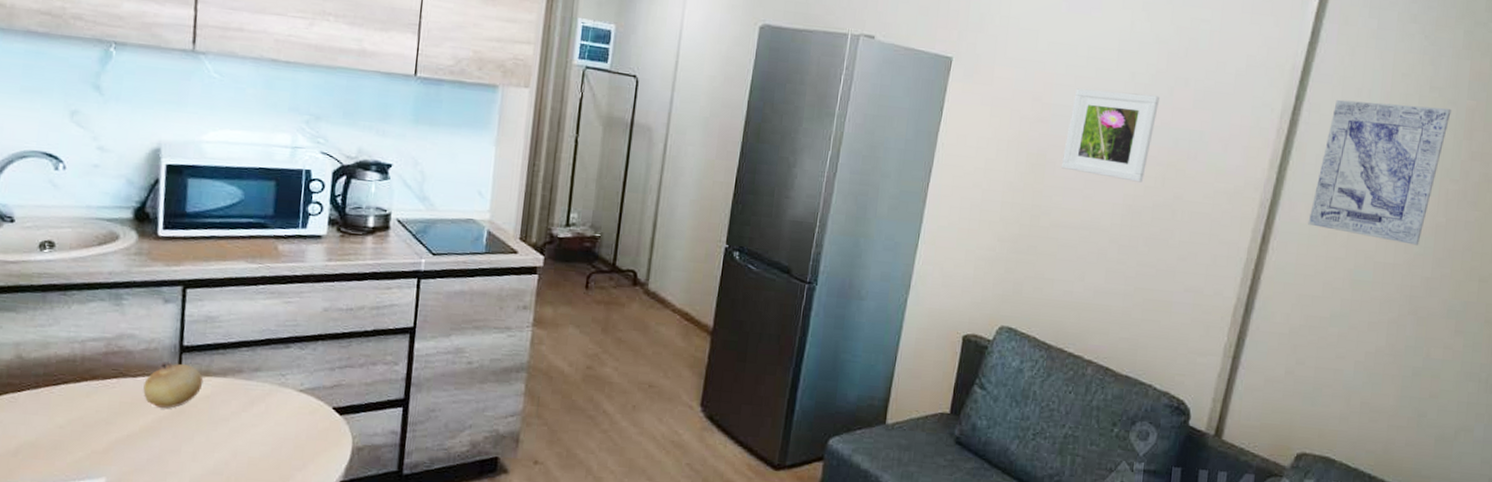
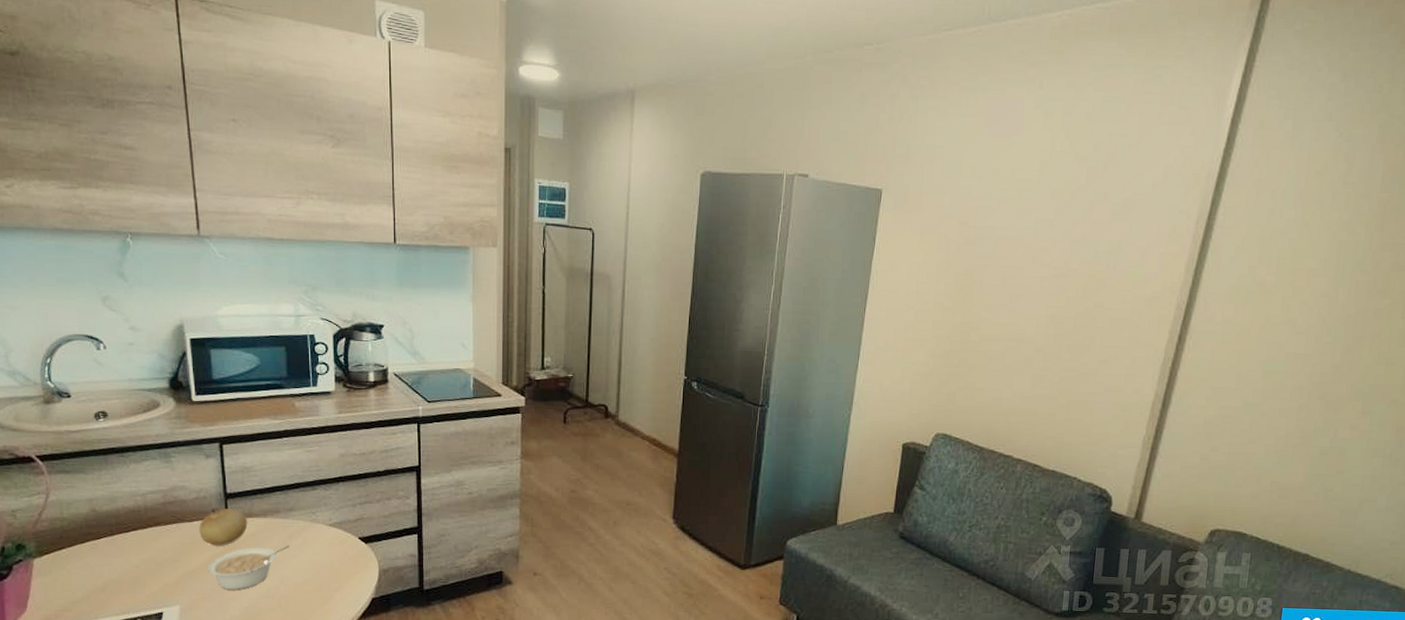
legume: none [146,411,249,463] -> present [207,545,289,590]
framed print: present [1061,88,1160,183] -> none [987,210,1080,294]
wall art: present [1308,99,1451,245] -> none [1222,201,1364,335]

